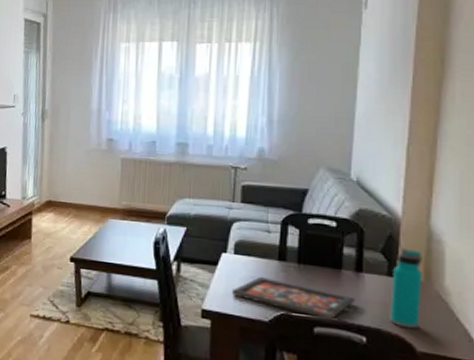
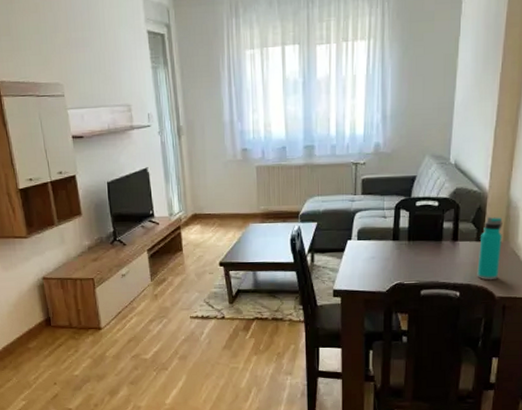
board game: present [231,276,356,321] -> none [356,255,453,284]

